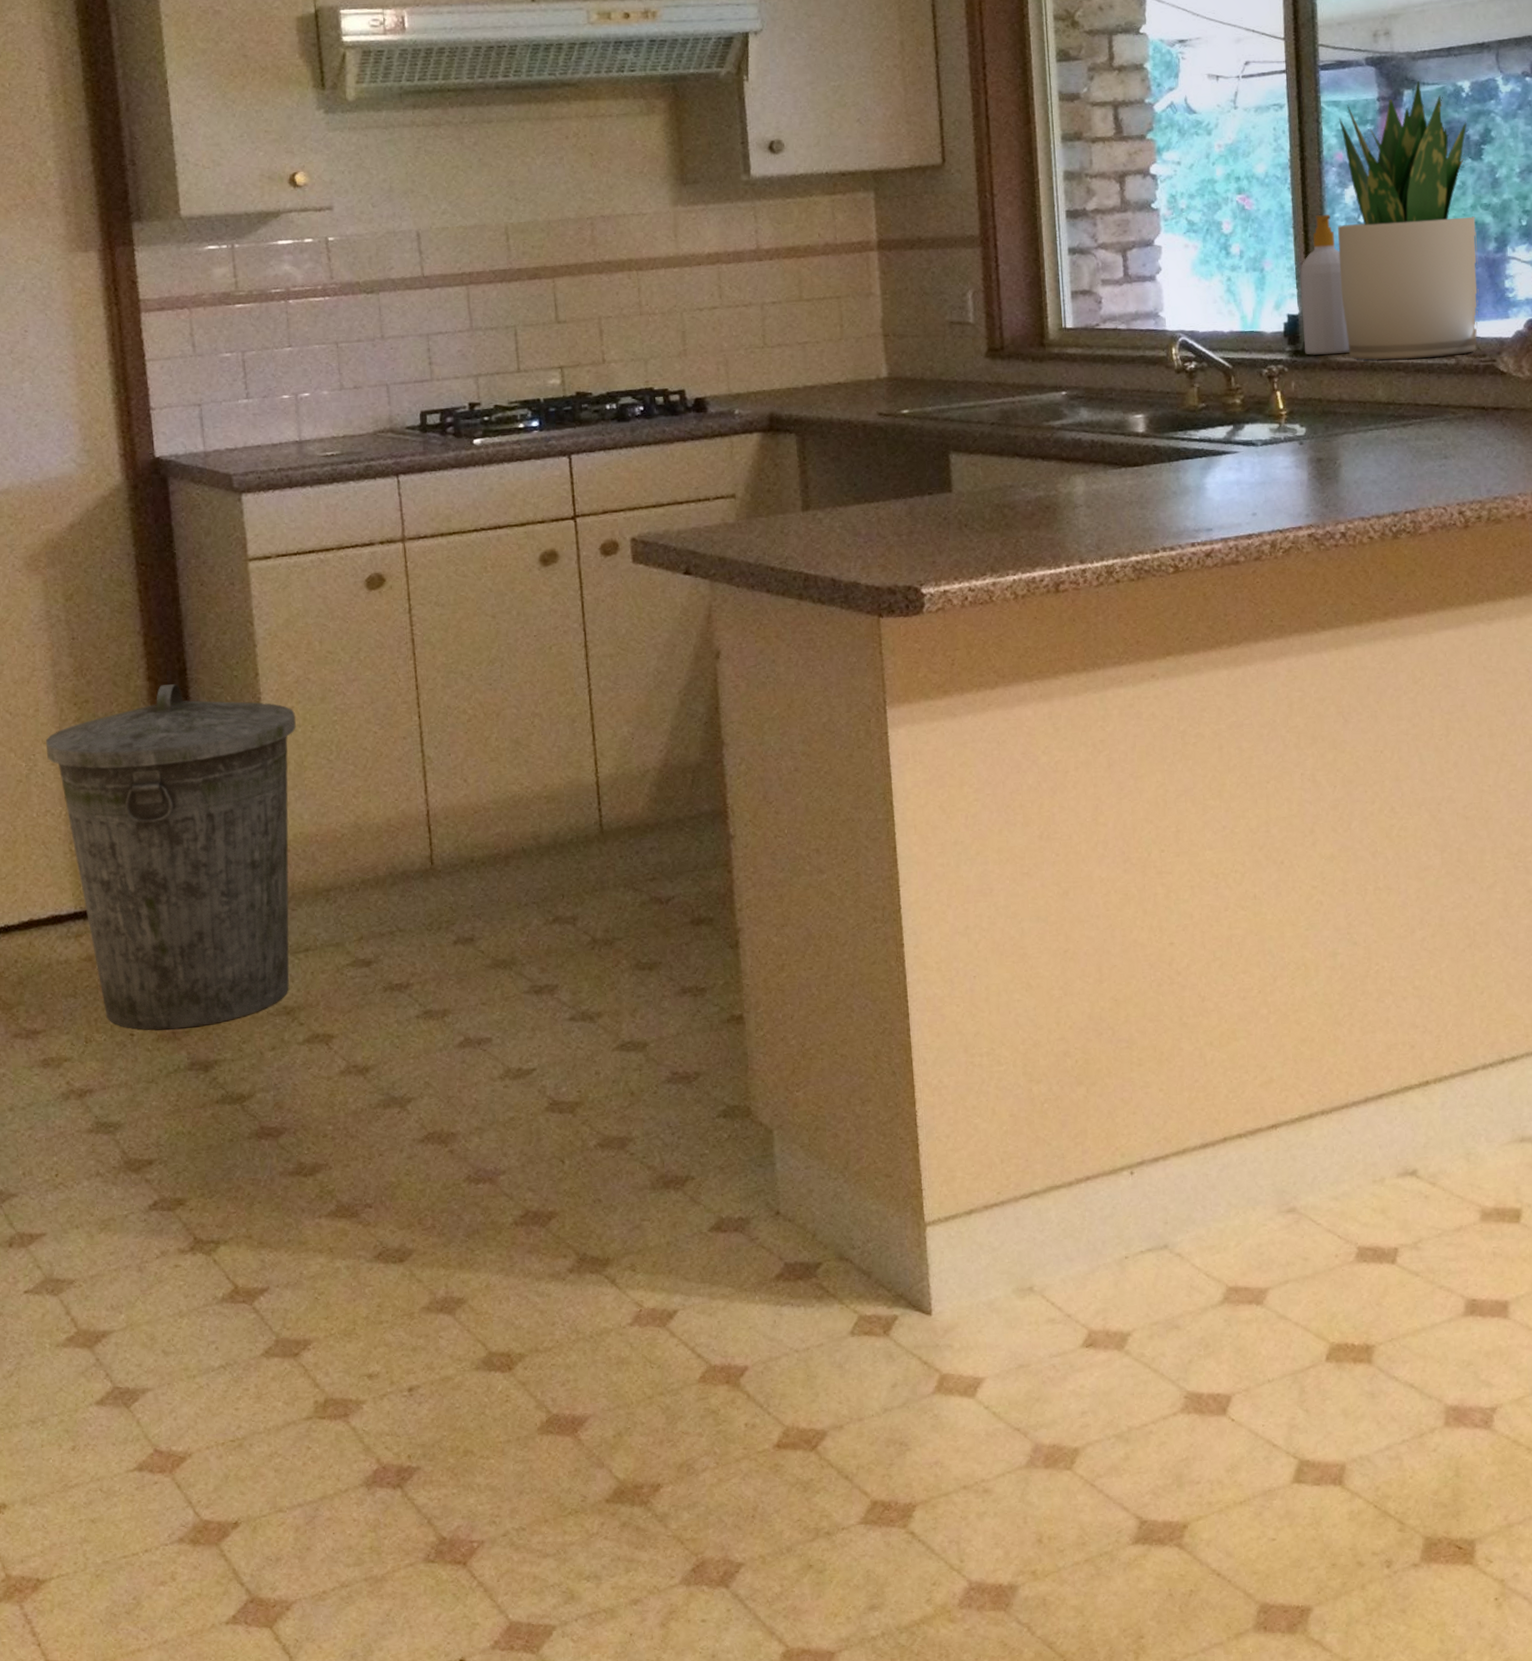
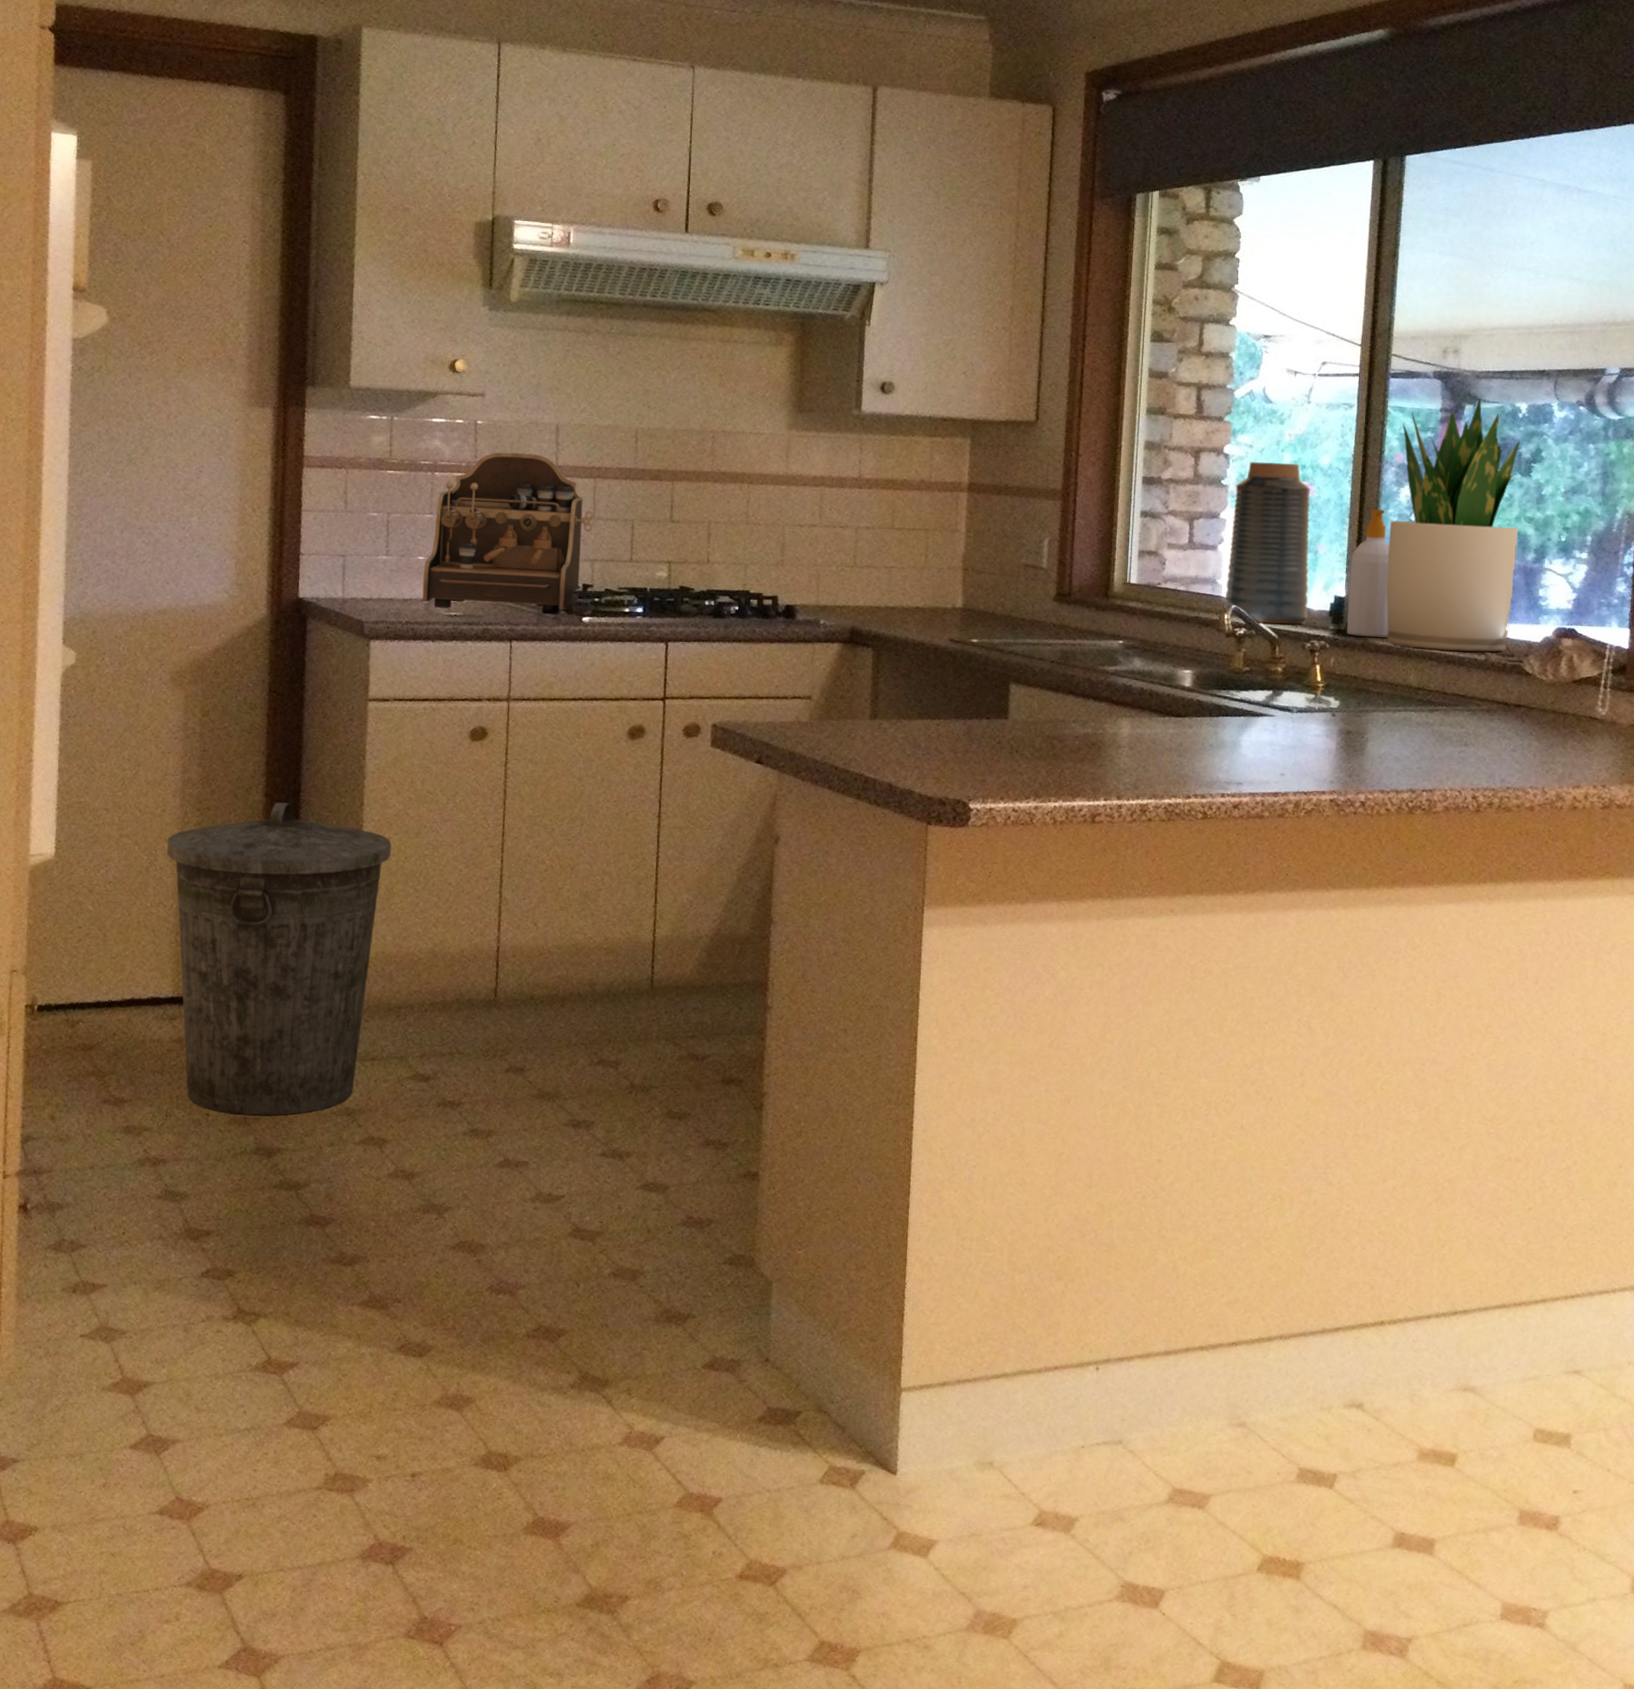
spice rack: none [290,266,472,449] -> present [422,452,594,614]
vase: none [1167,177,1261,355] -> present [1223,462,1310,625]

